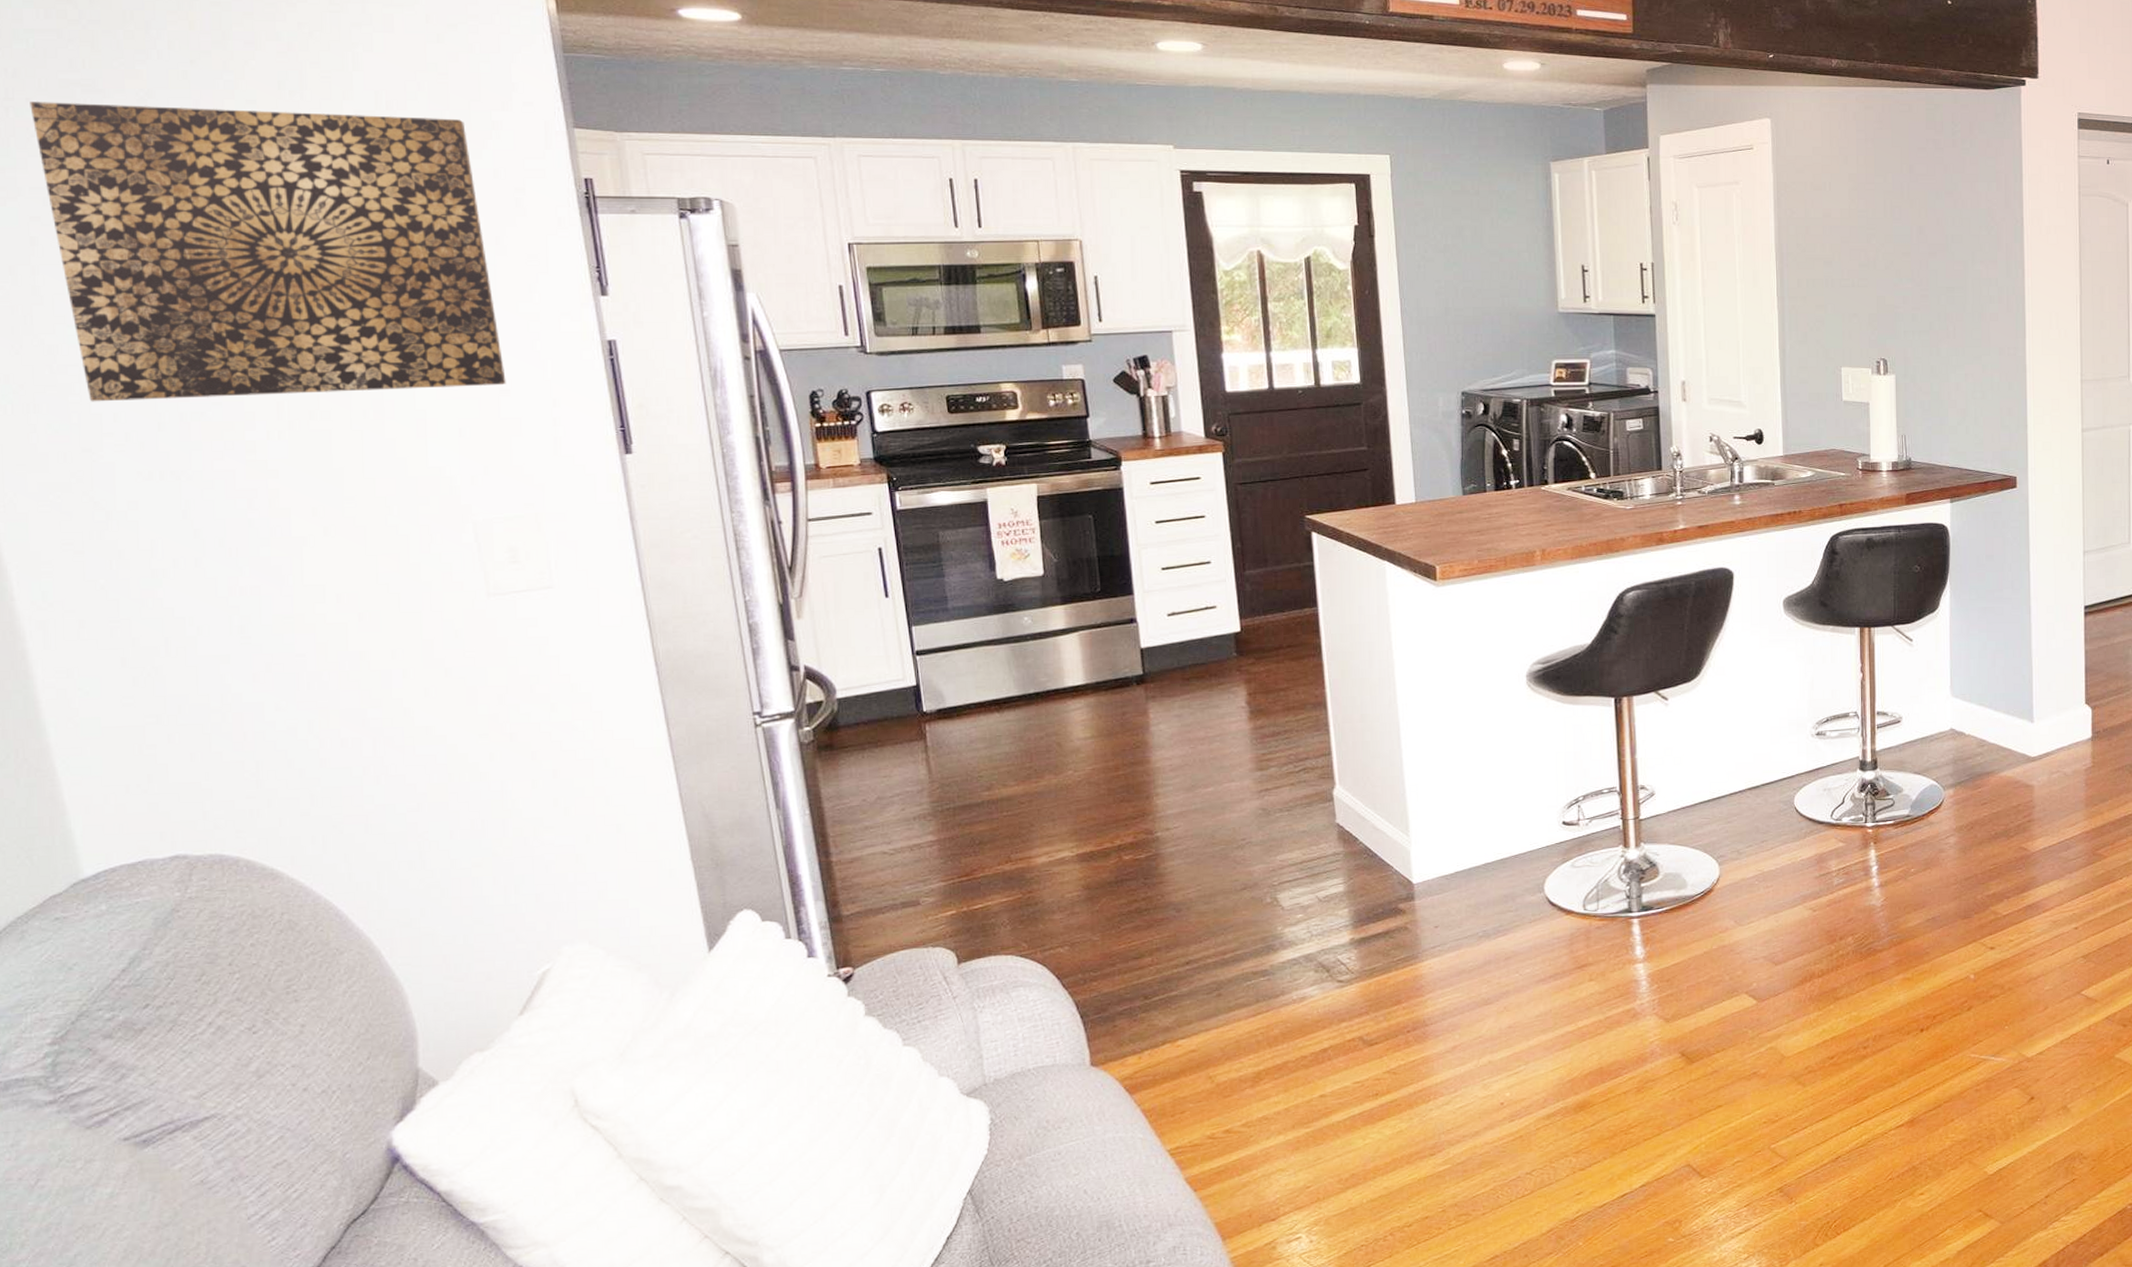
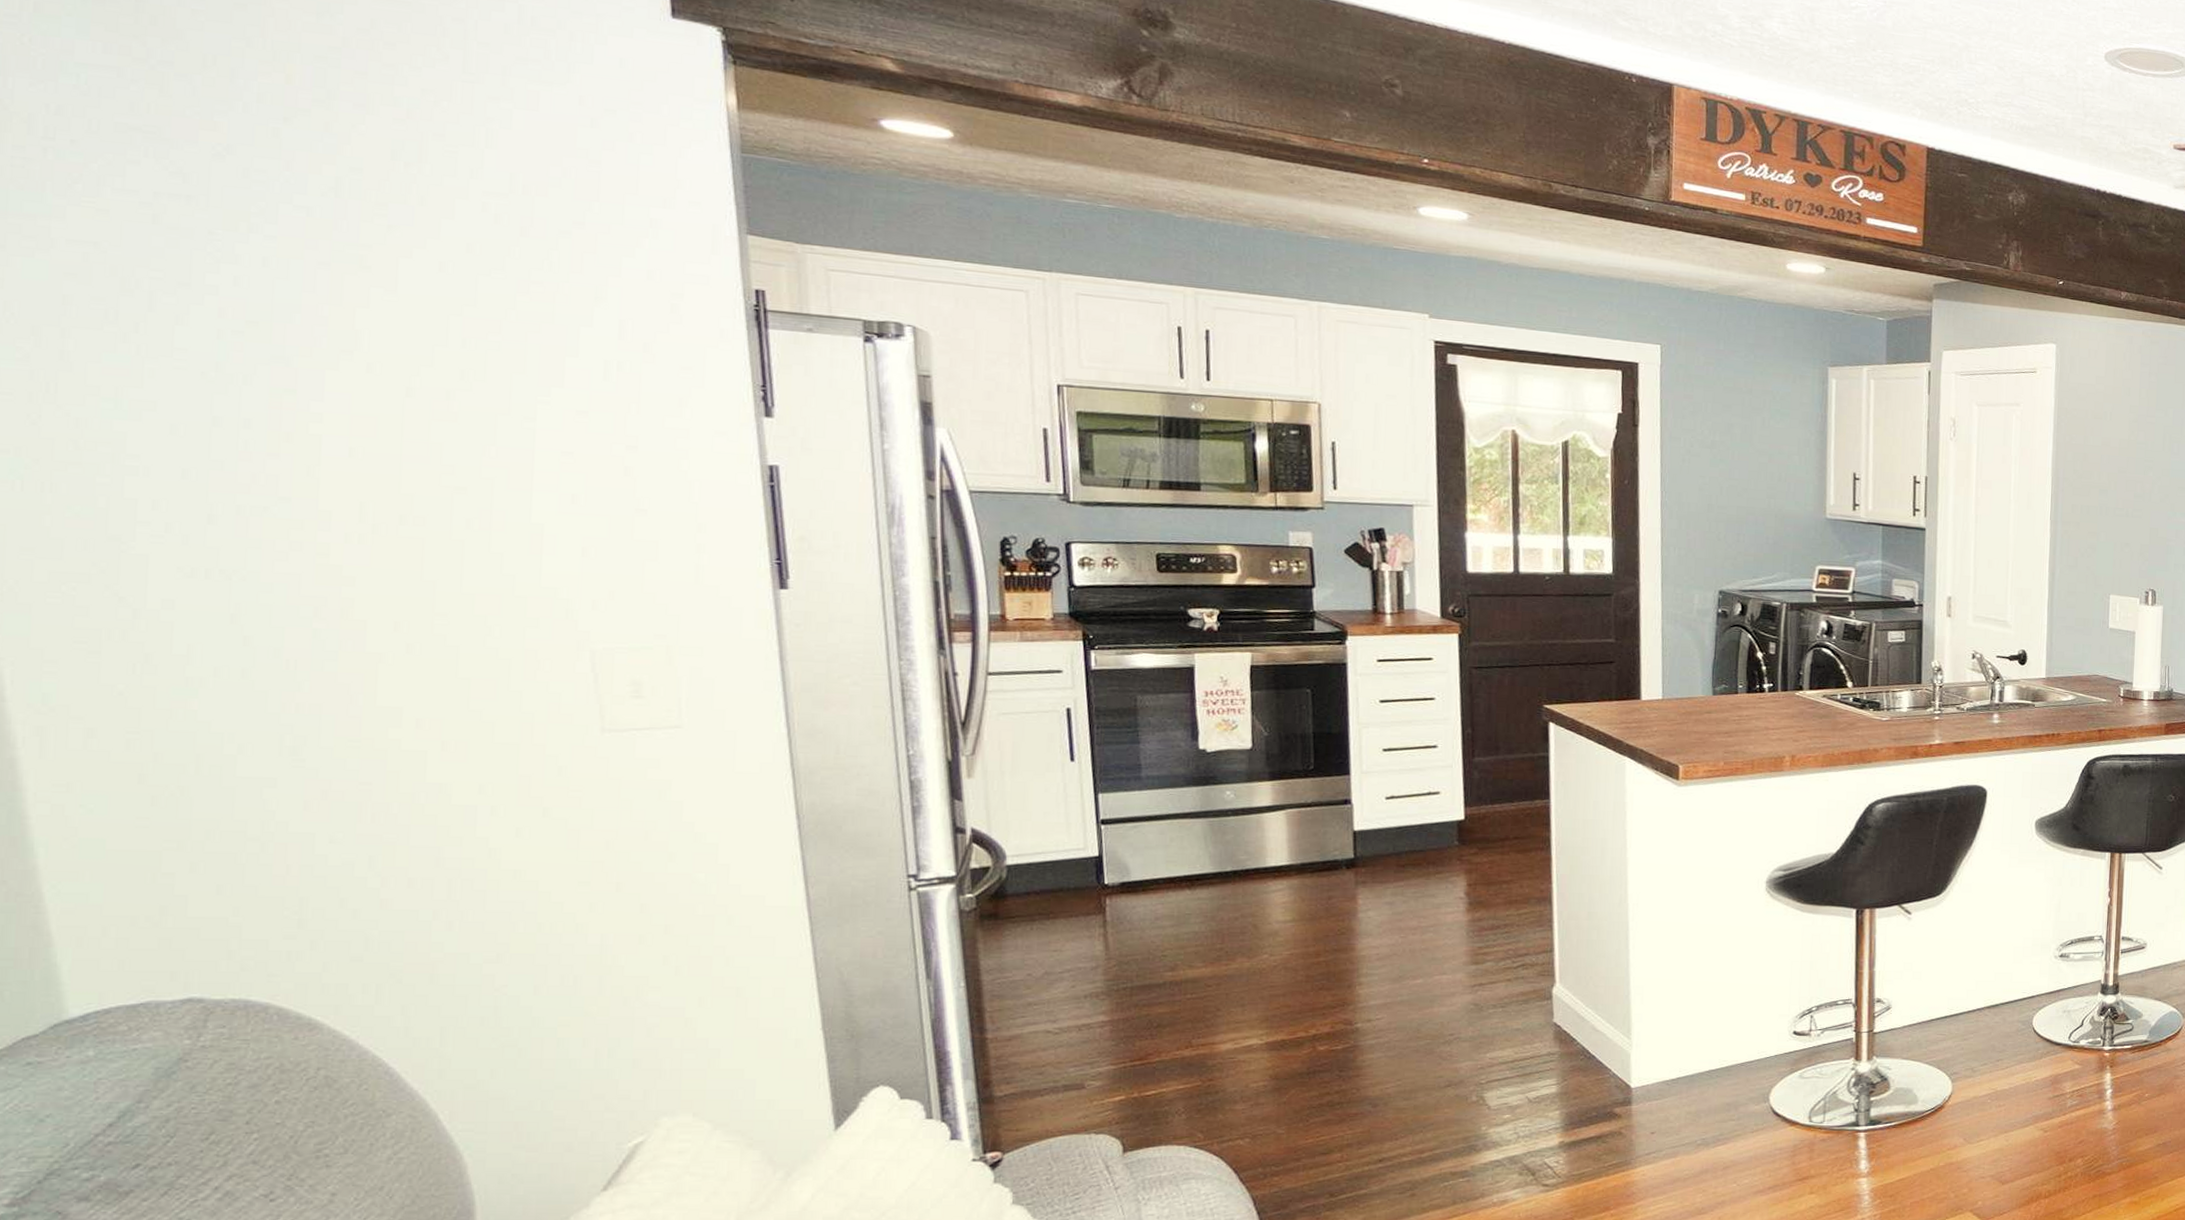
wall art: present [30,102,506,402] -> none [75,144,644,505]

